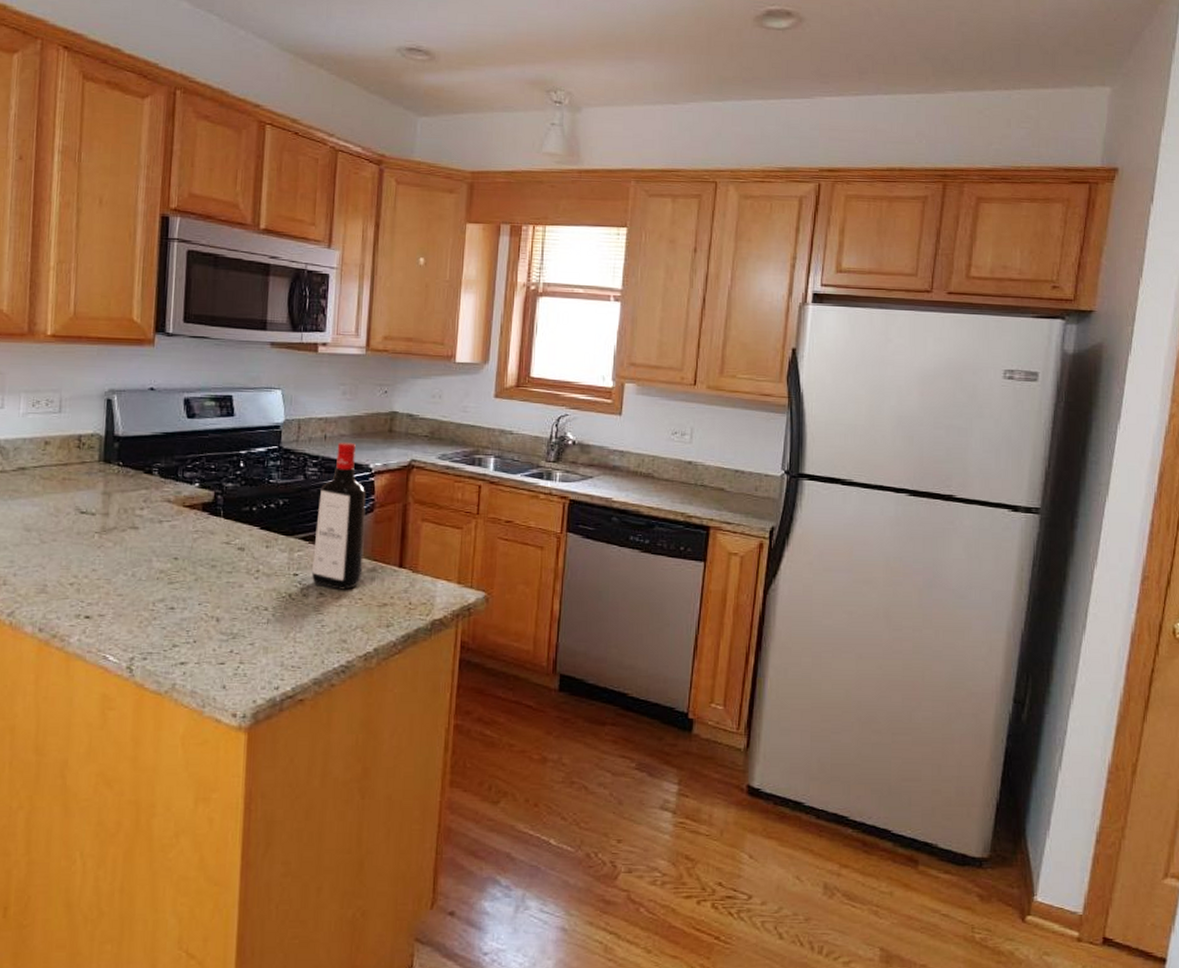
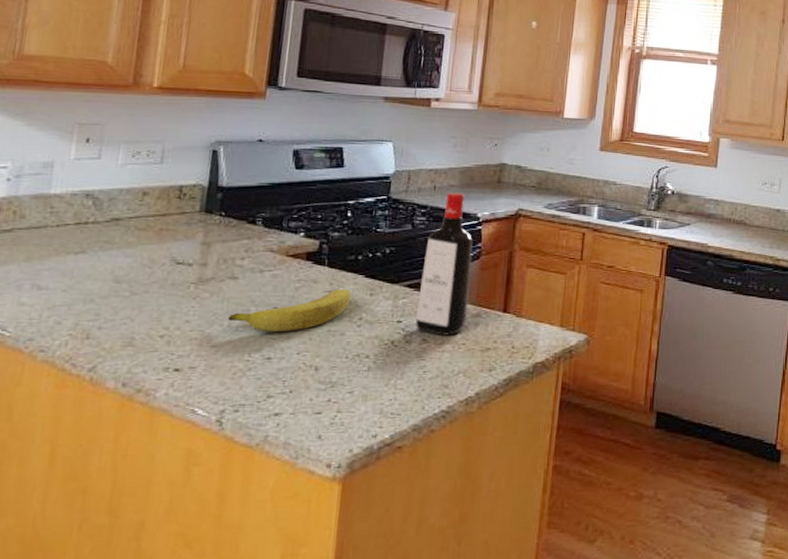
fruit: none [132,541,247,582] -> present [228,289,351,331]

